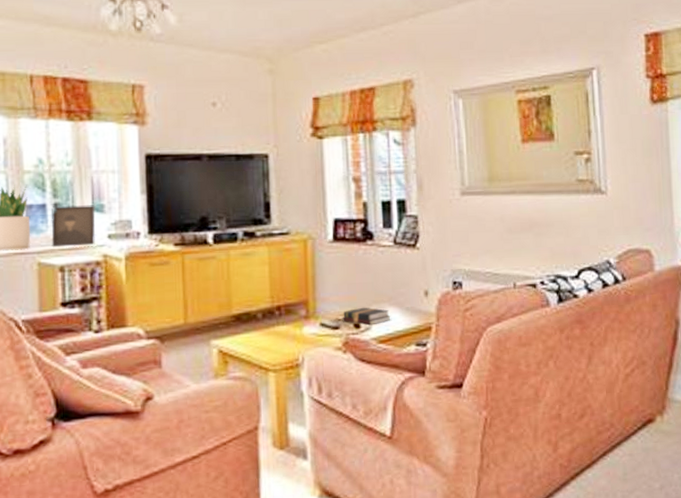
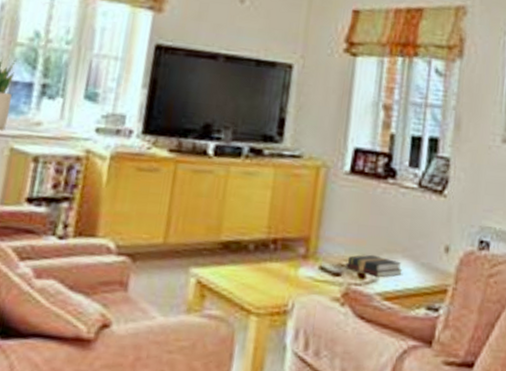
picture frame: present [51,205,96,248] -> none [30,87,88,138]

